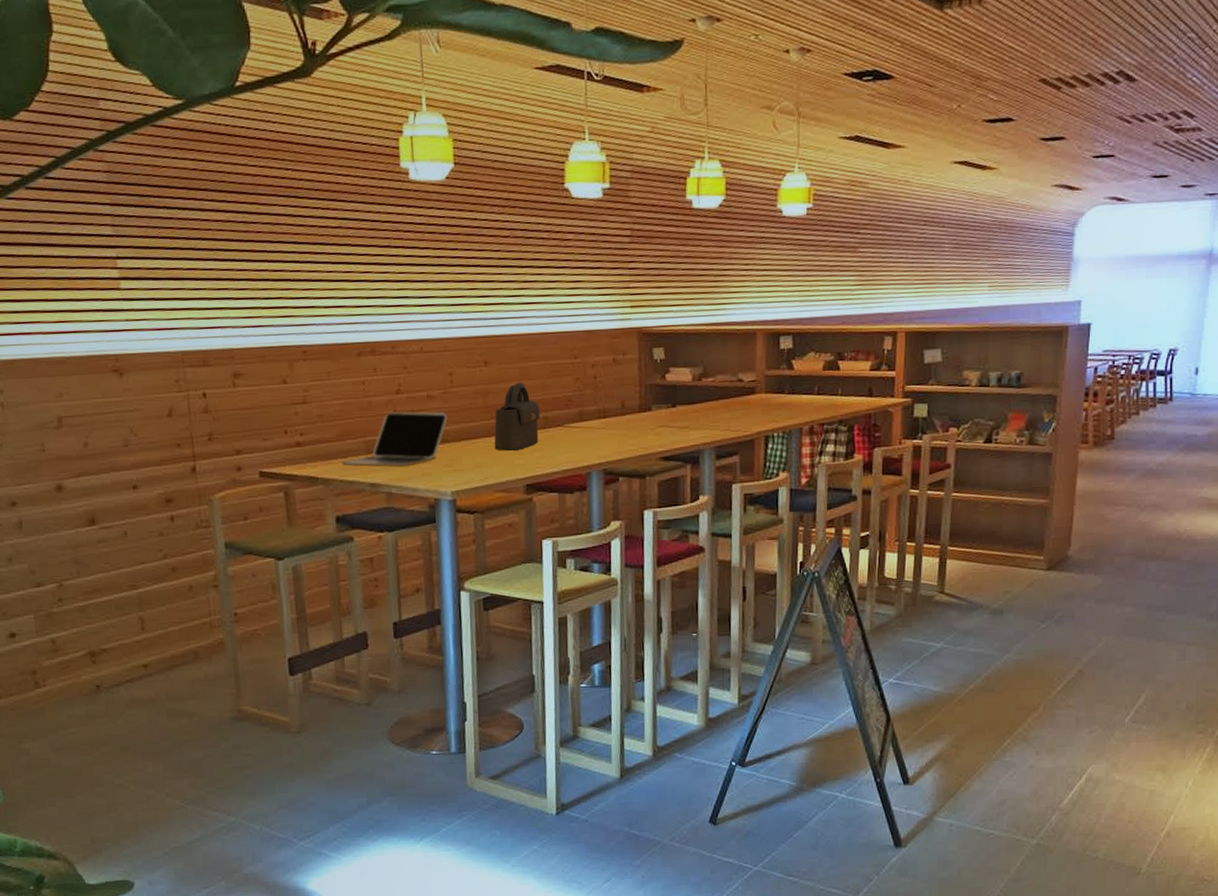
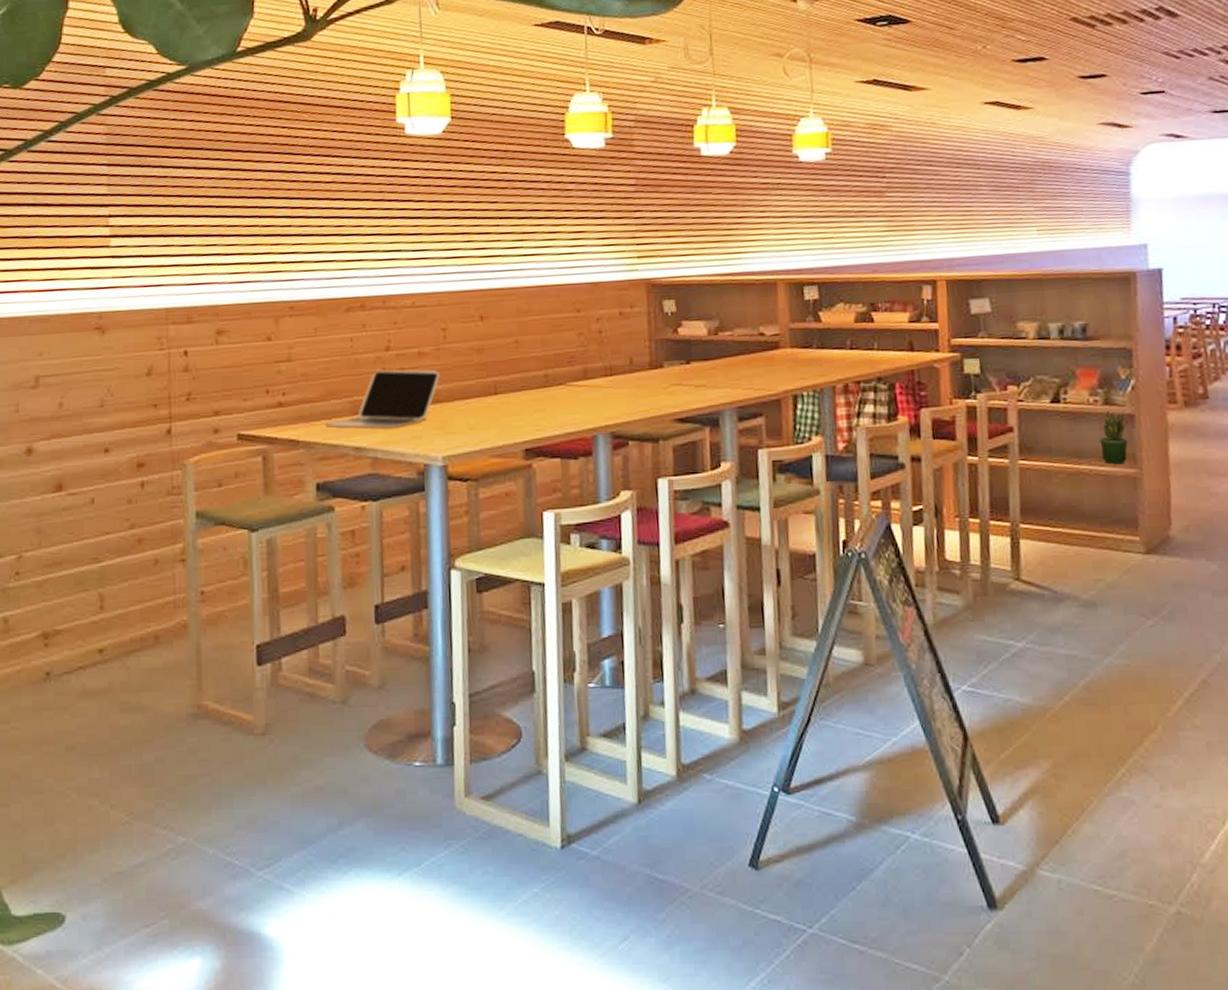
handbag: present [494,382,540,451] -> none [490,338,540,412]
planter: none [1021,449,1045,496] -> present [1099,410,1129,465]

